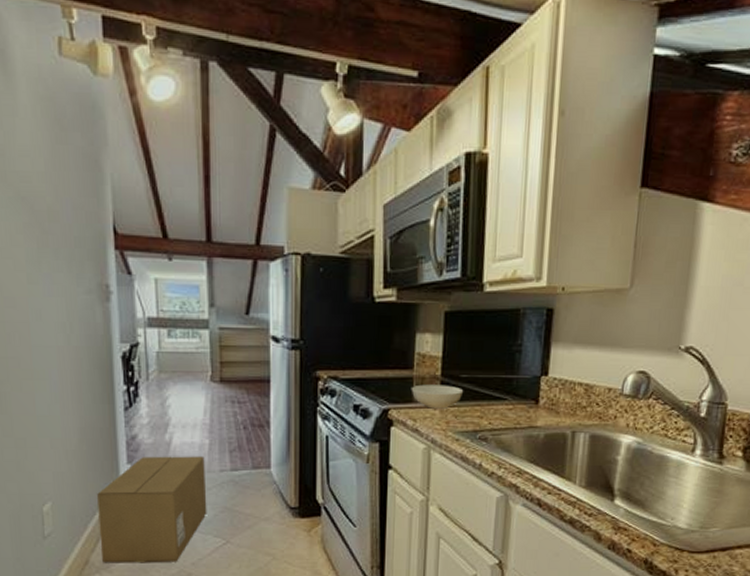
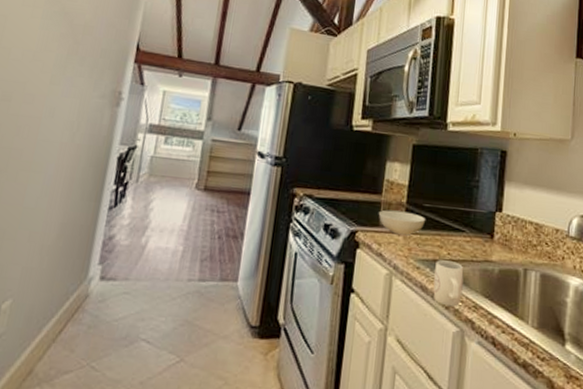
box: present [97,456,207,563] -> none [47,259,176,380]
mug: none [474,430,507,474] -> present [433,260,464,307]

